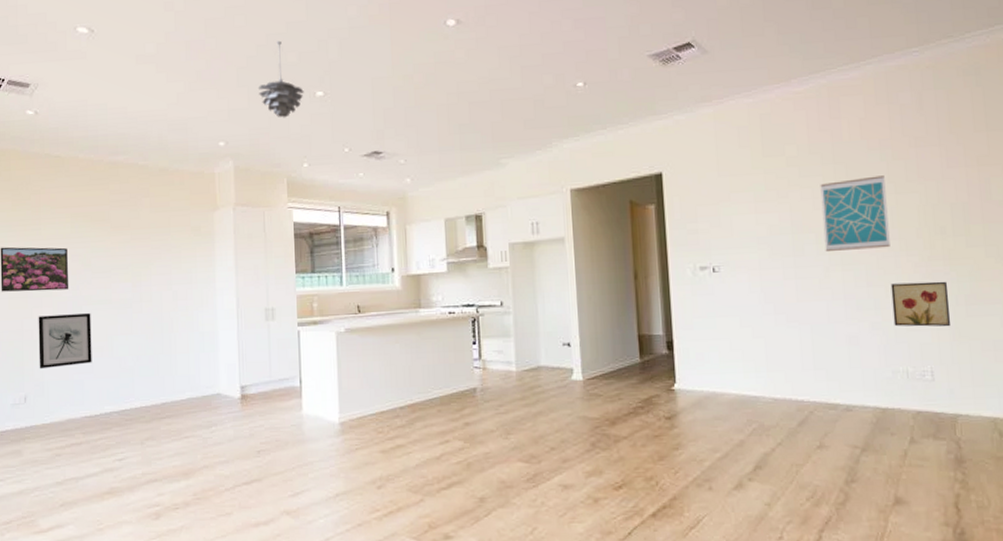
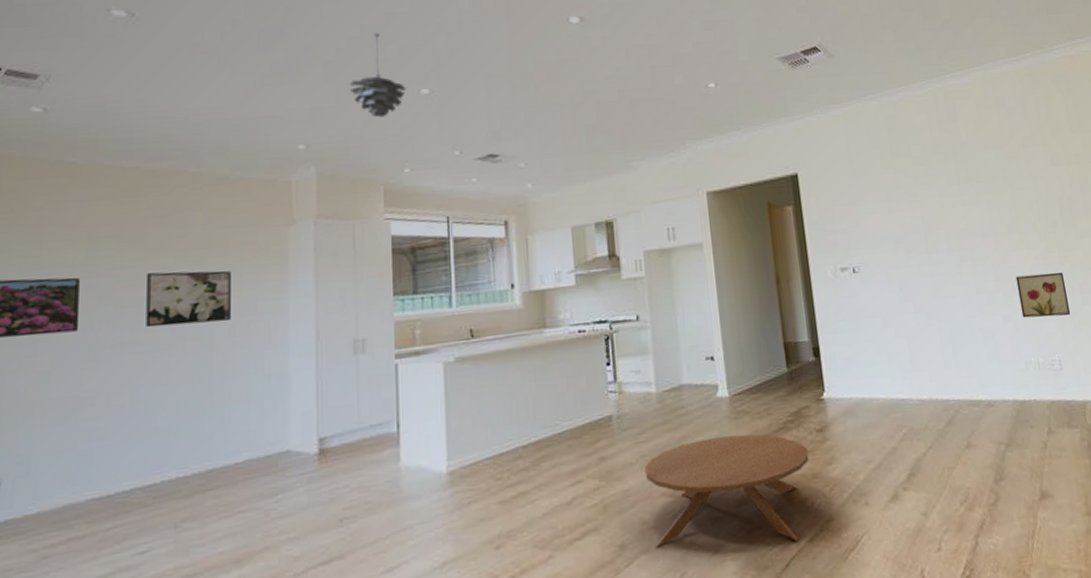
wall art: present [38,313,92,370] -> none [24,360,110,441]
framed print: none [113,246,175,290] -> present [146,270,232,328]
coffee table: none [503,415,657,513] -> present [644,434,809,548]
wall art: present [820,175,890,251] -> none [945,173,1012,247]

